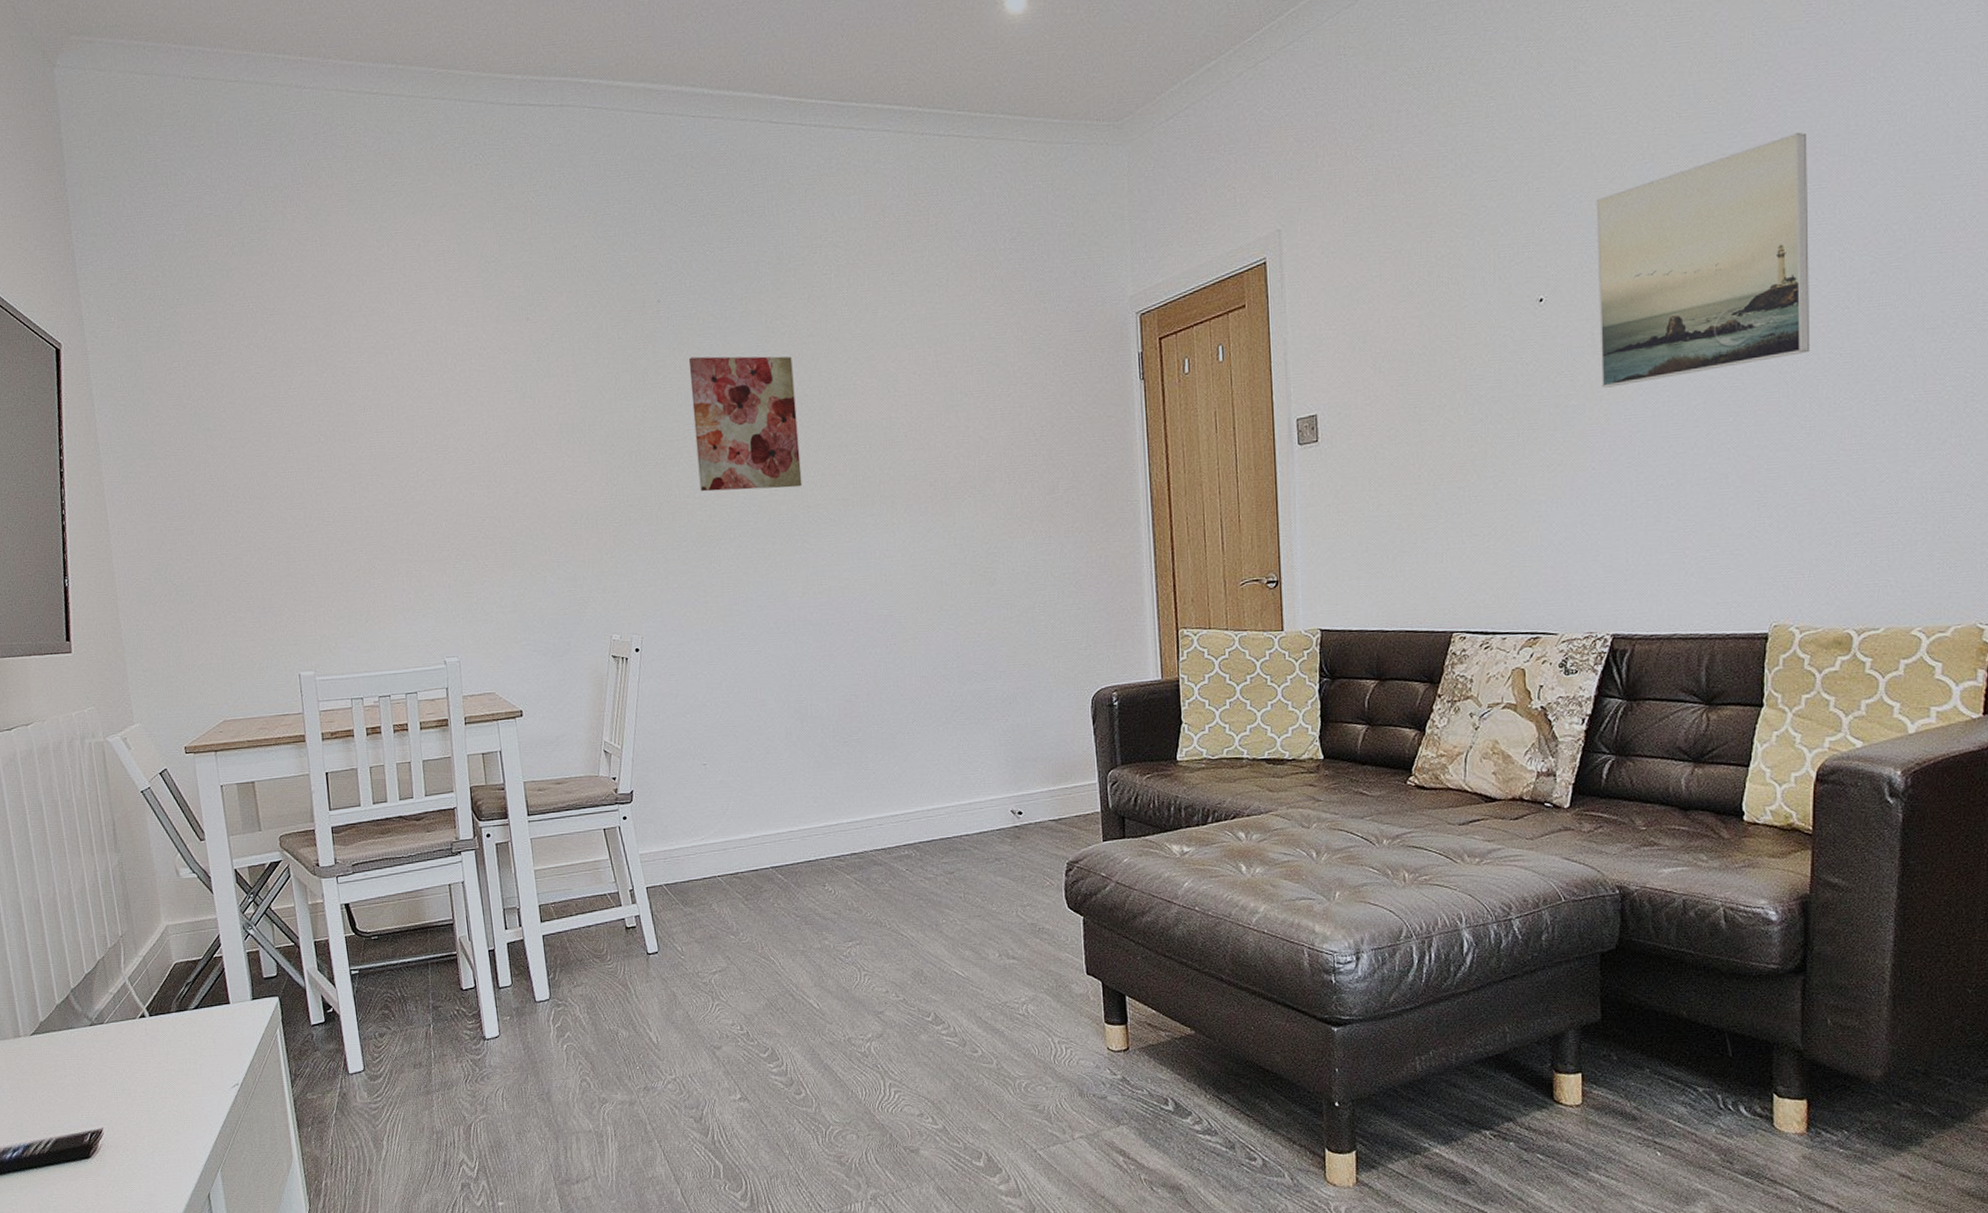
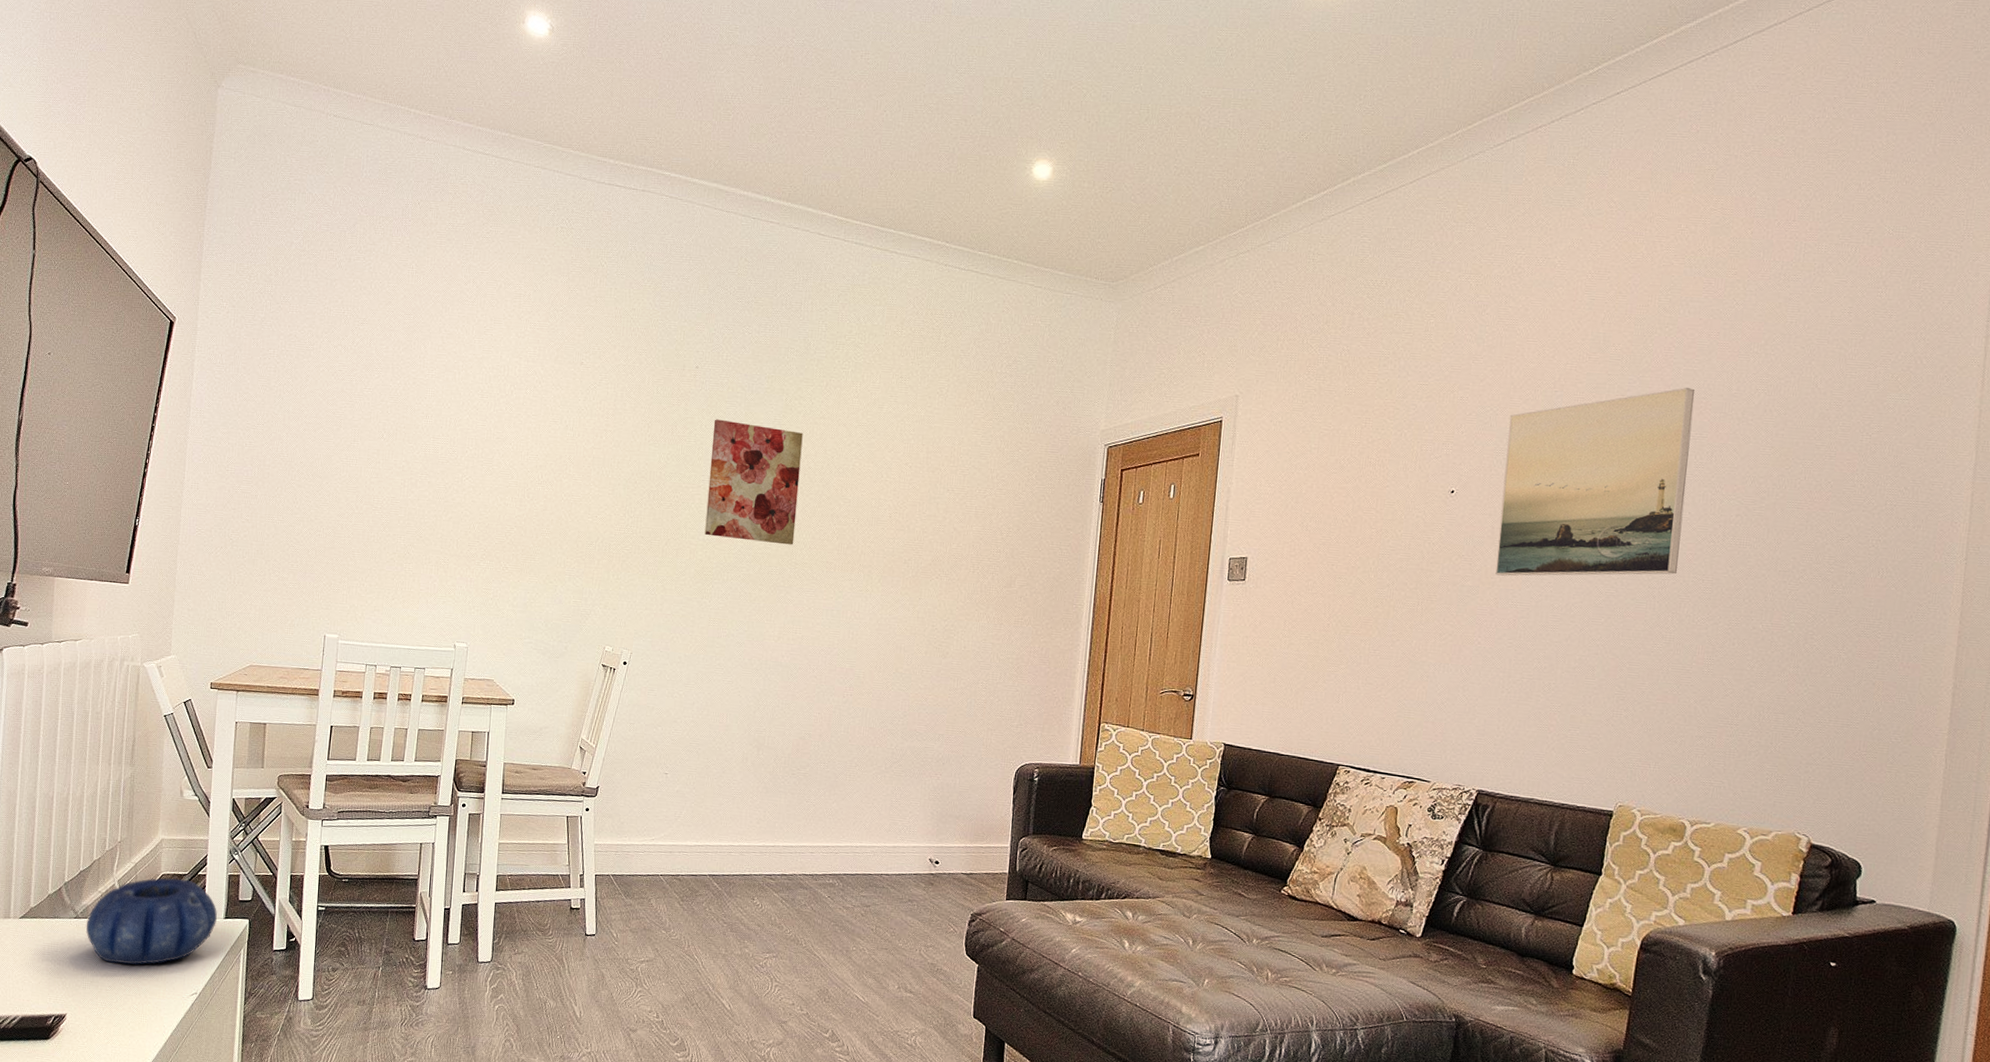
decorative bowl: none [103,965,244,1067] -> present [85,878,217,965]

